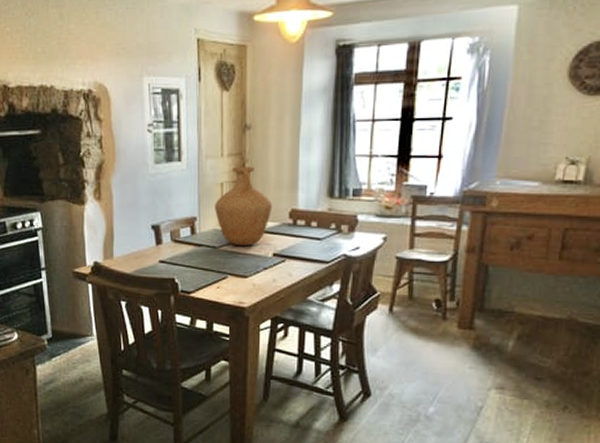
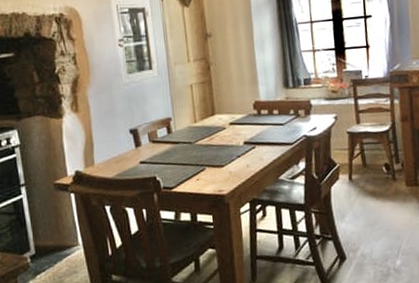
vase: present [215,166,273,247] -> none [187,68,239,140]

